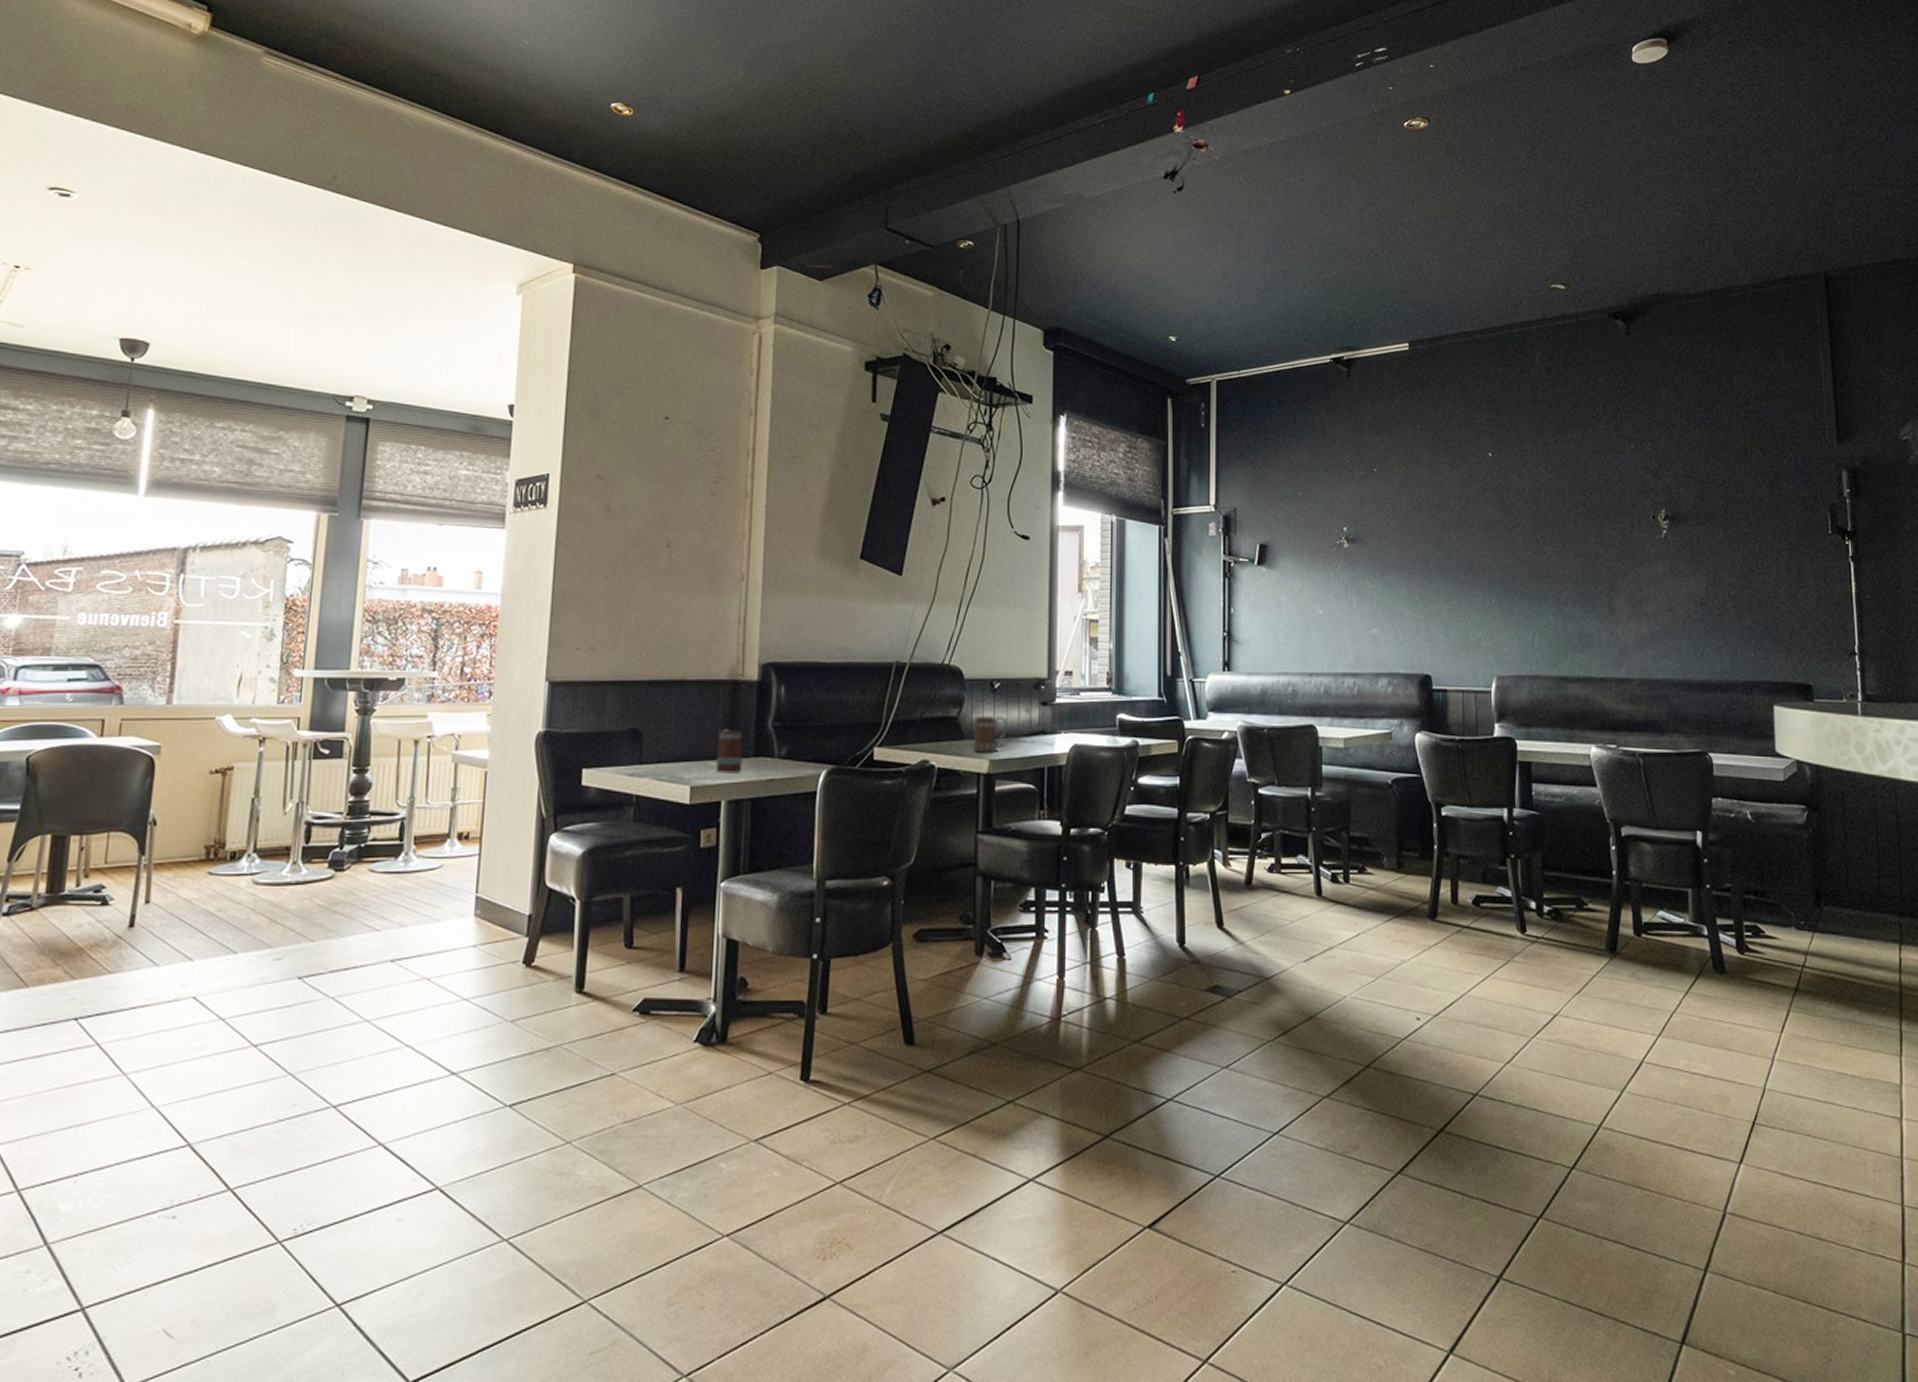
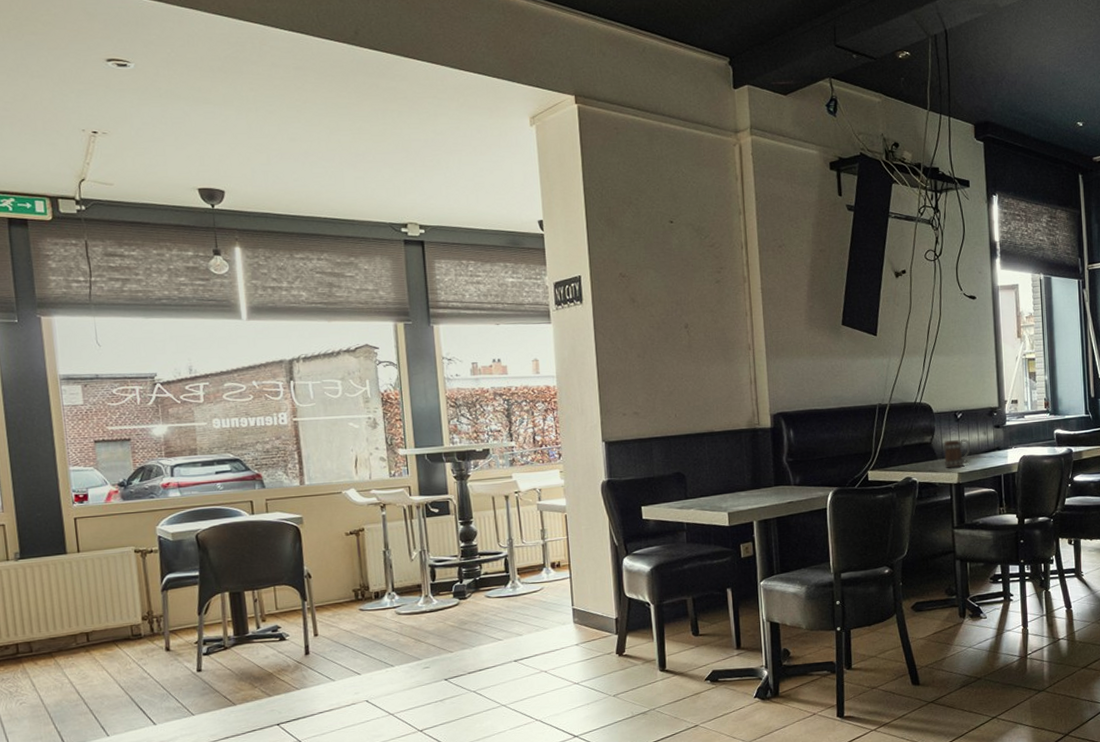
beer mug: present [716,728,743,774] -> none [745,466,767,501]

